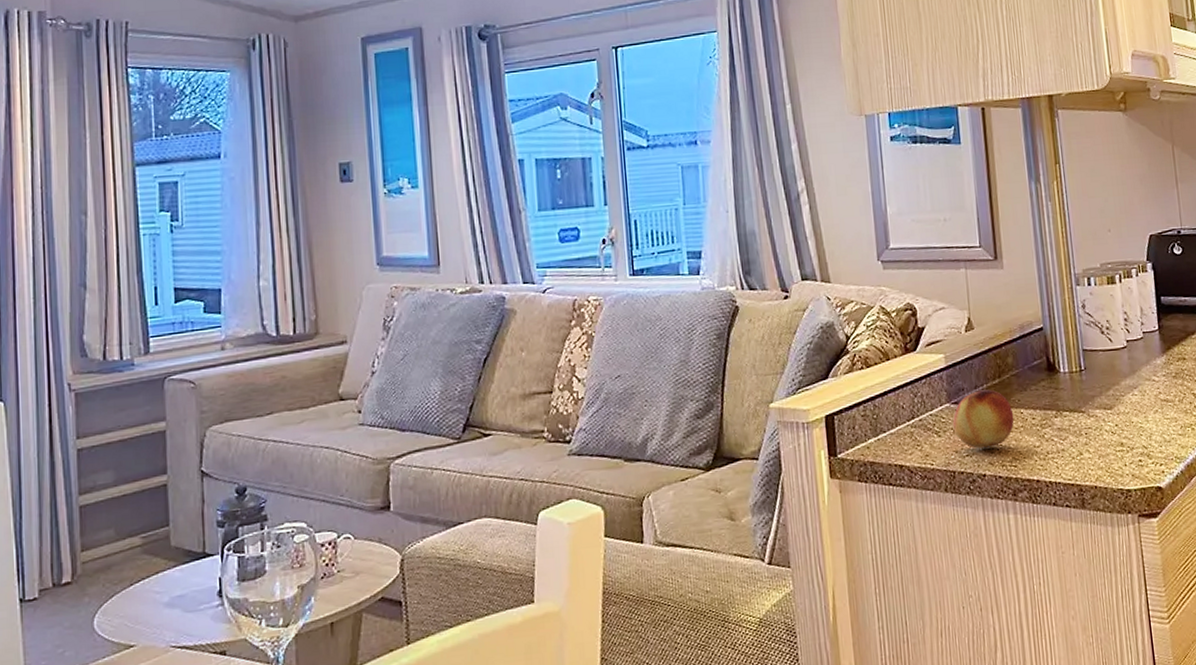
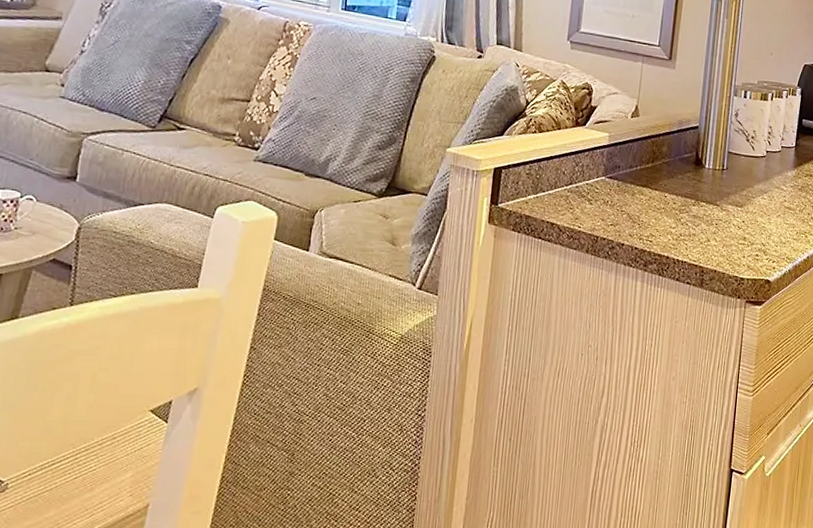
fruit: present [952,389,1014,448] -> none [604,170,659,221]

